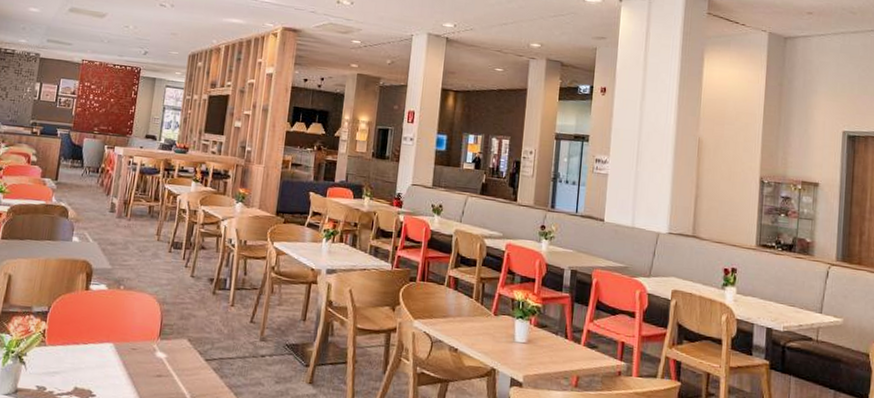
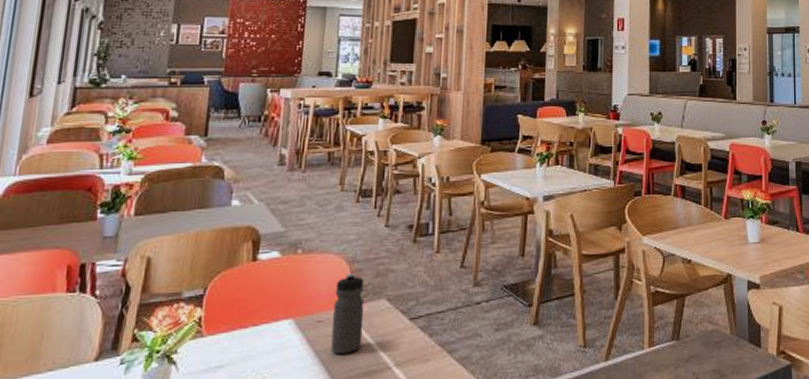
water bottle: none [141,313,171,380] -> present [331,274,364,354]

